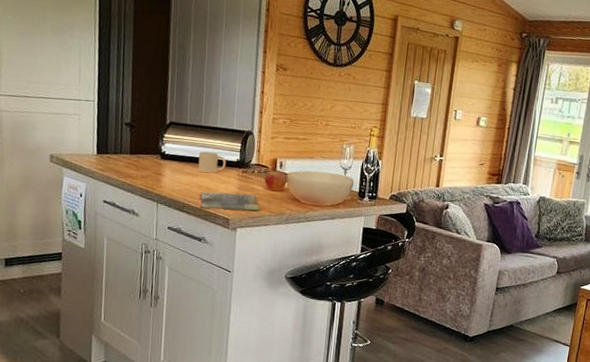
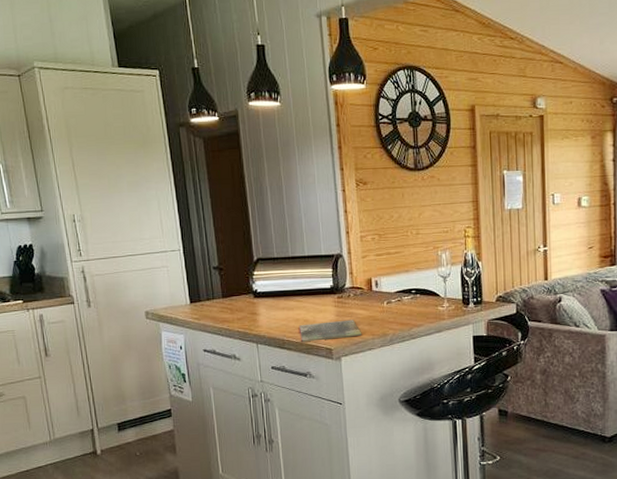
mug: present [198,151,226,174] -> none [290,282,320,305]
fruit: present [264,169,287,191] -> none [362,289,385,312]
bowl: present [286,170,355,207] -> none [384,283,456,321]

